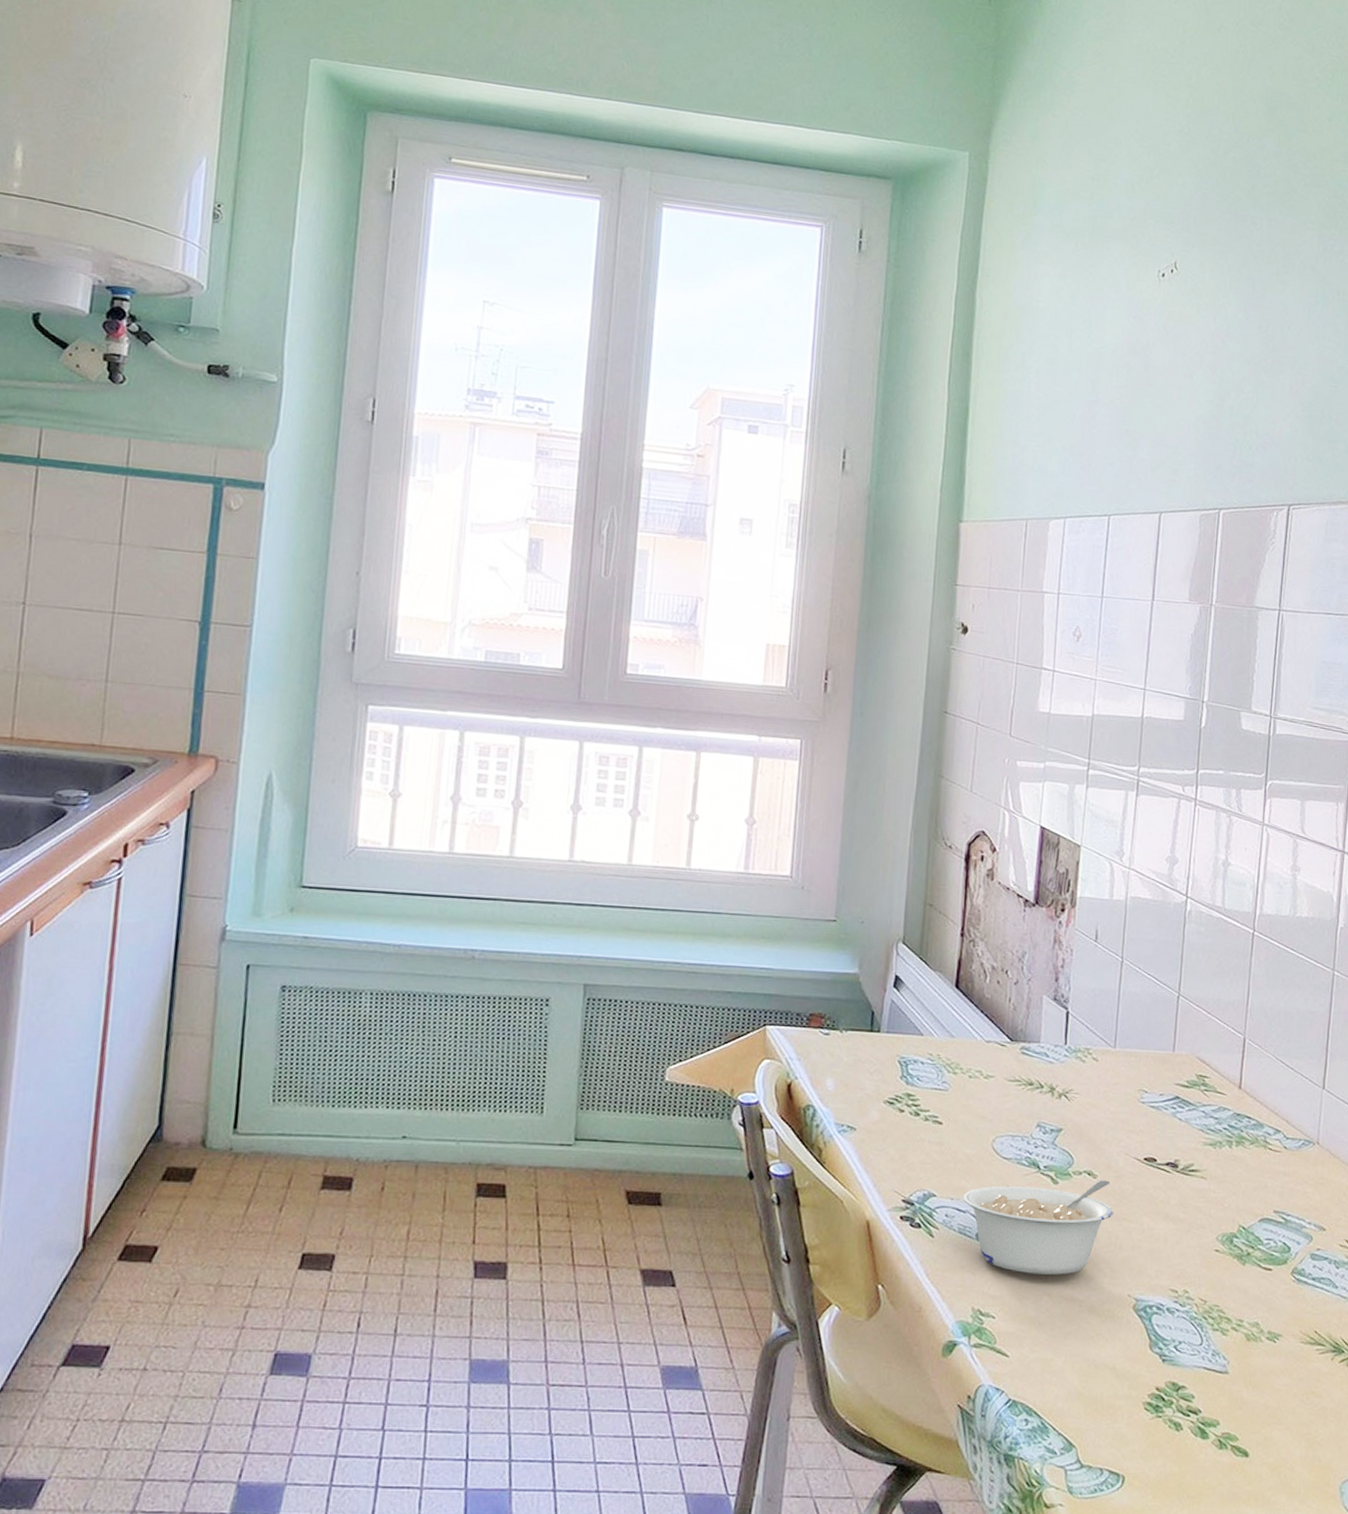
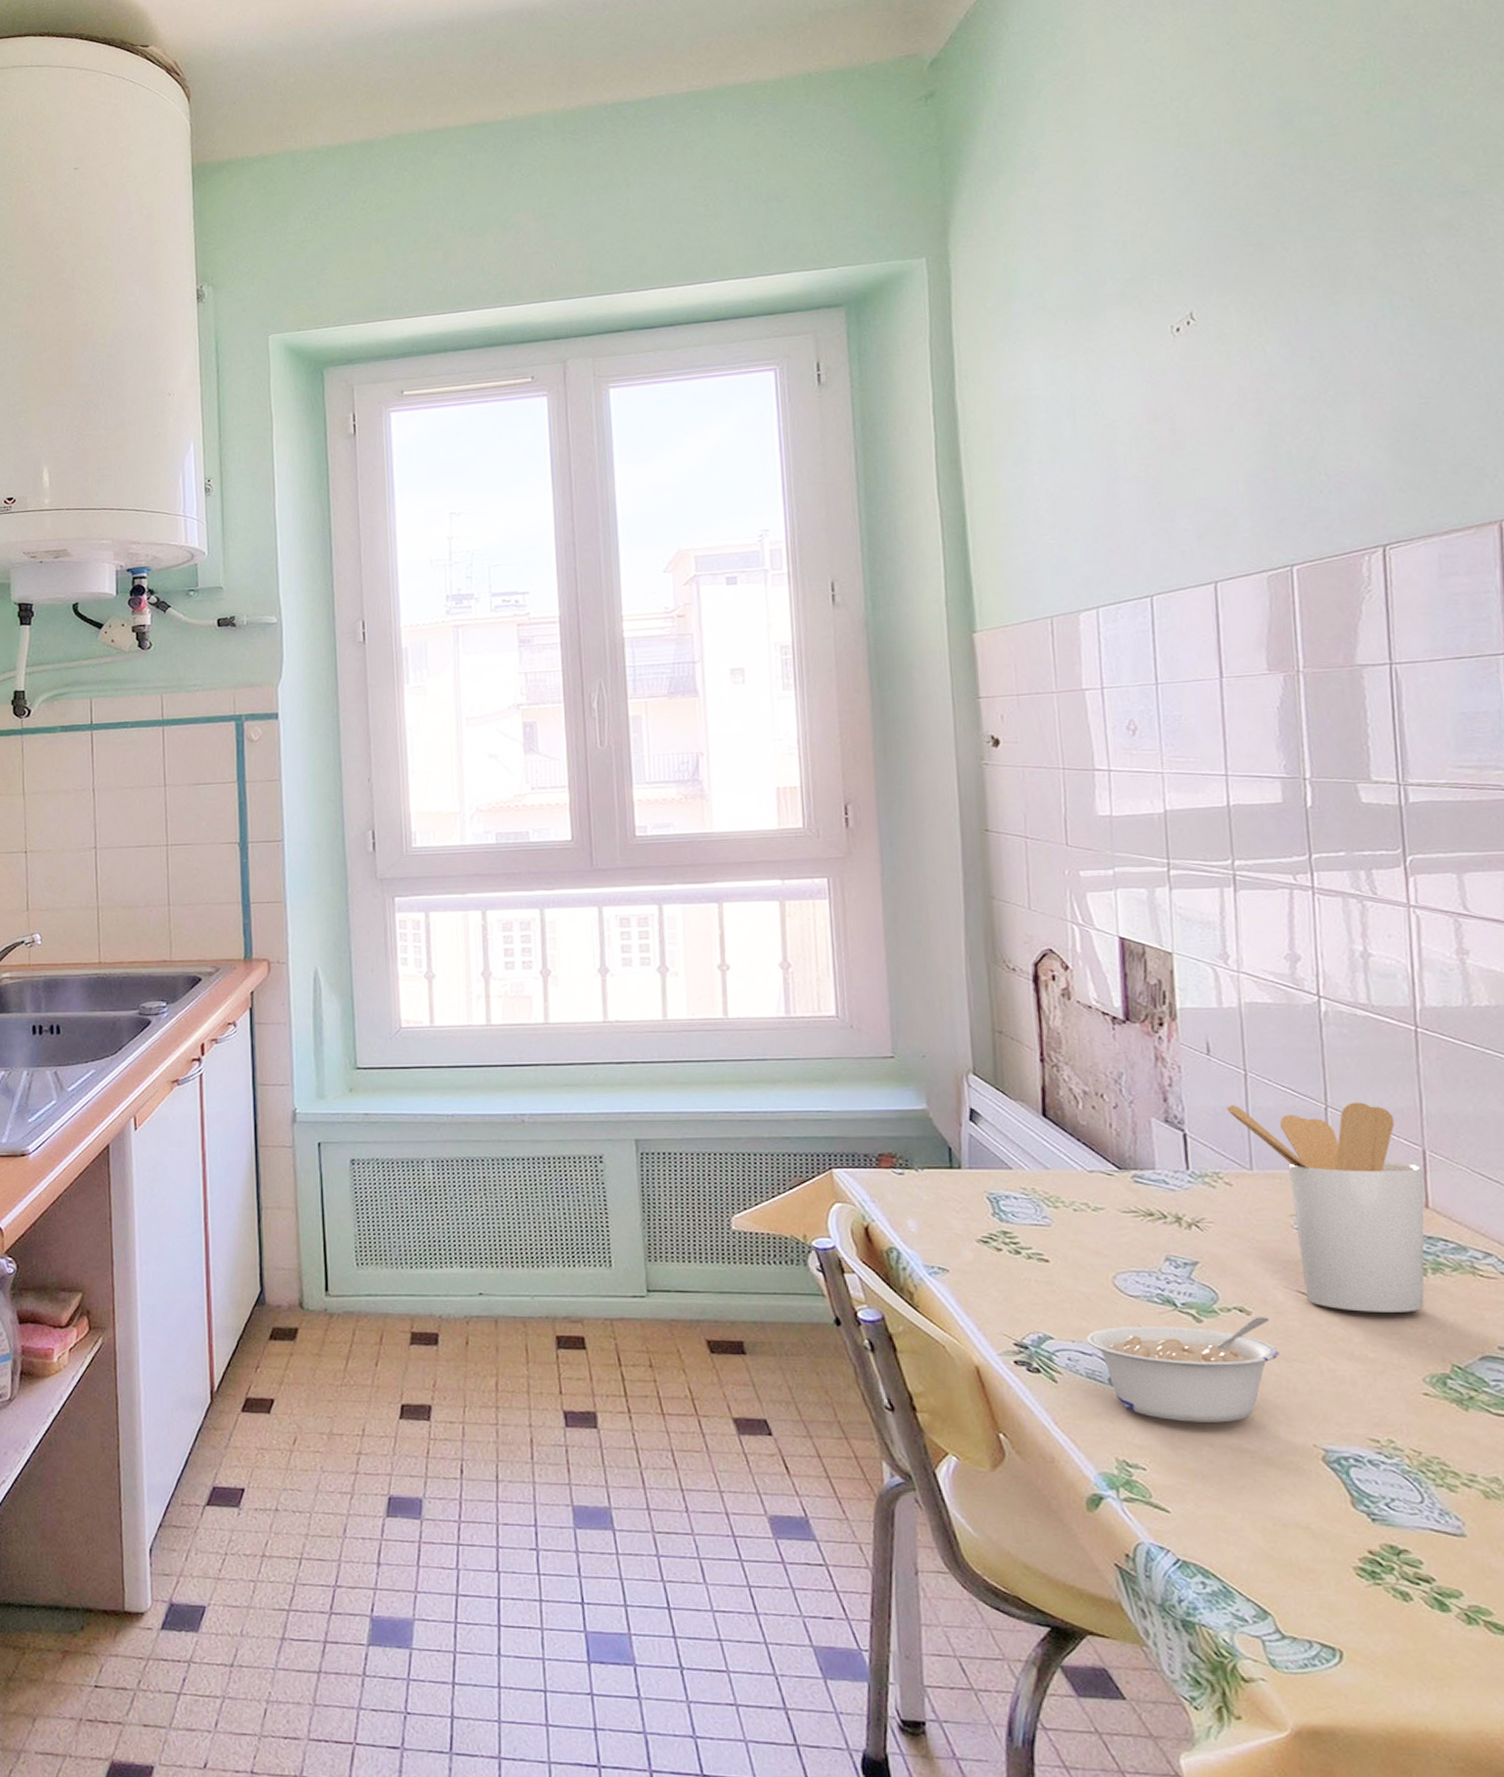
utensil holder: none [1103,988,1243,1179] -> present [1227,1102,1425,1313]

